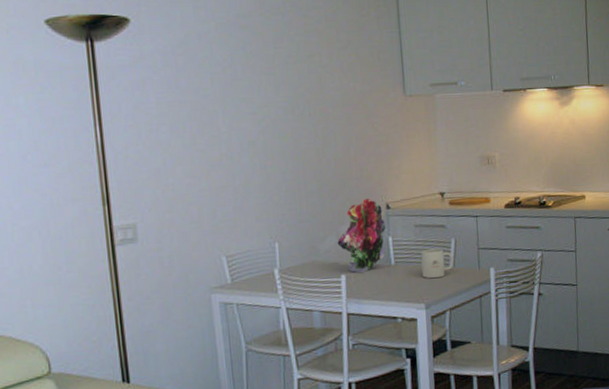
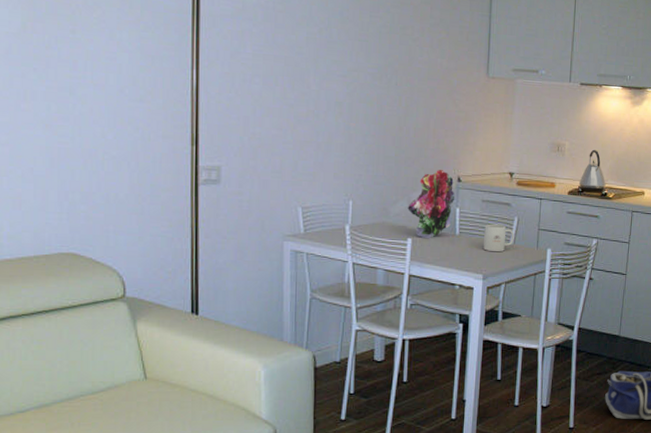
kettle: none [514,157,543,204] -> present [578,149,606,193]

